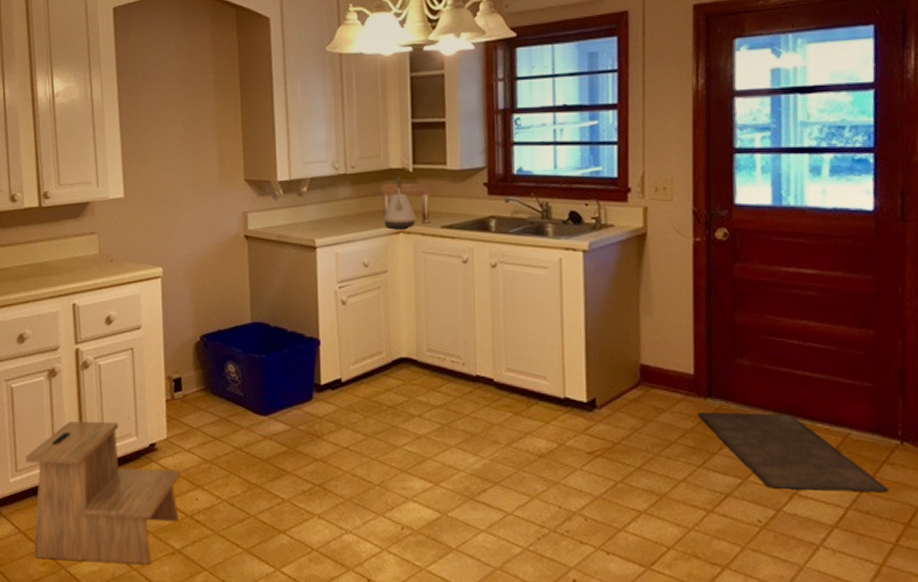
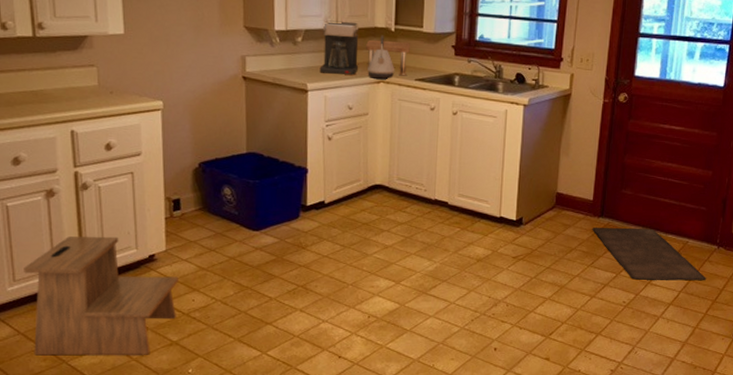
coffee maker: none [328,164,373,227] -> present [319,20,359,76]

